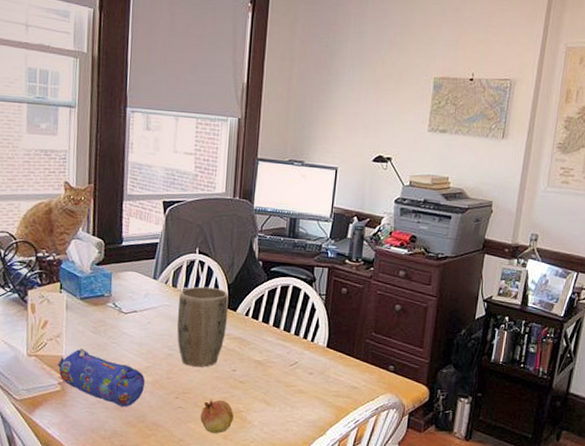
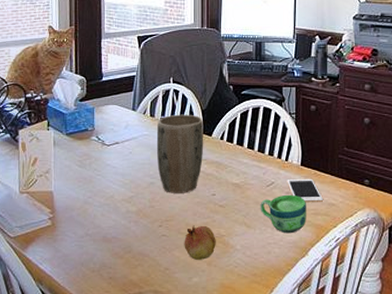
pencil case: present [57,347,146,407] -> none [47,182,130,239]
cup: none [281,375,329,413] -> present [260,194,306,234]
cell phone: none [311,360,347,385] -> present [287,178,324,203]

